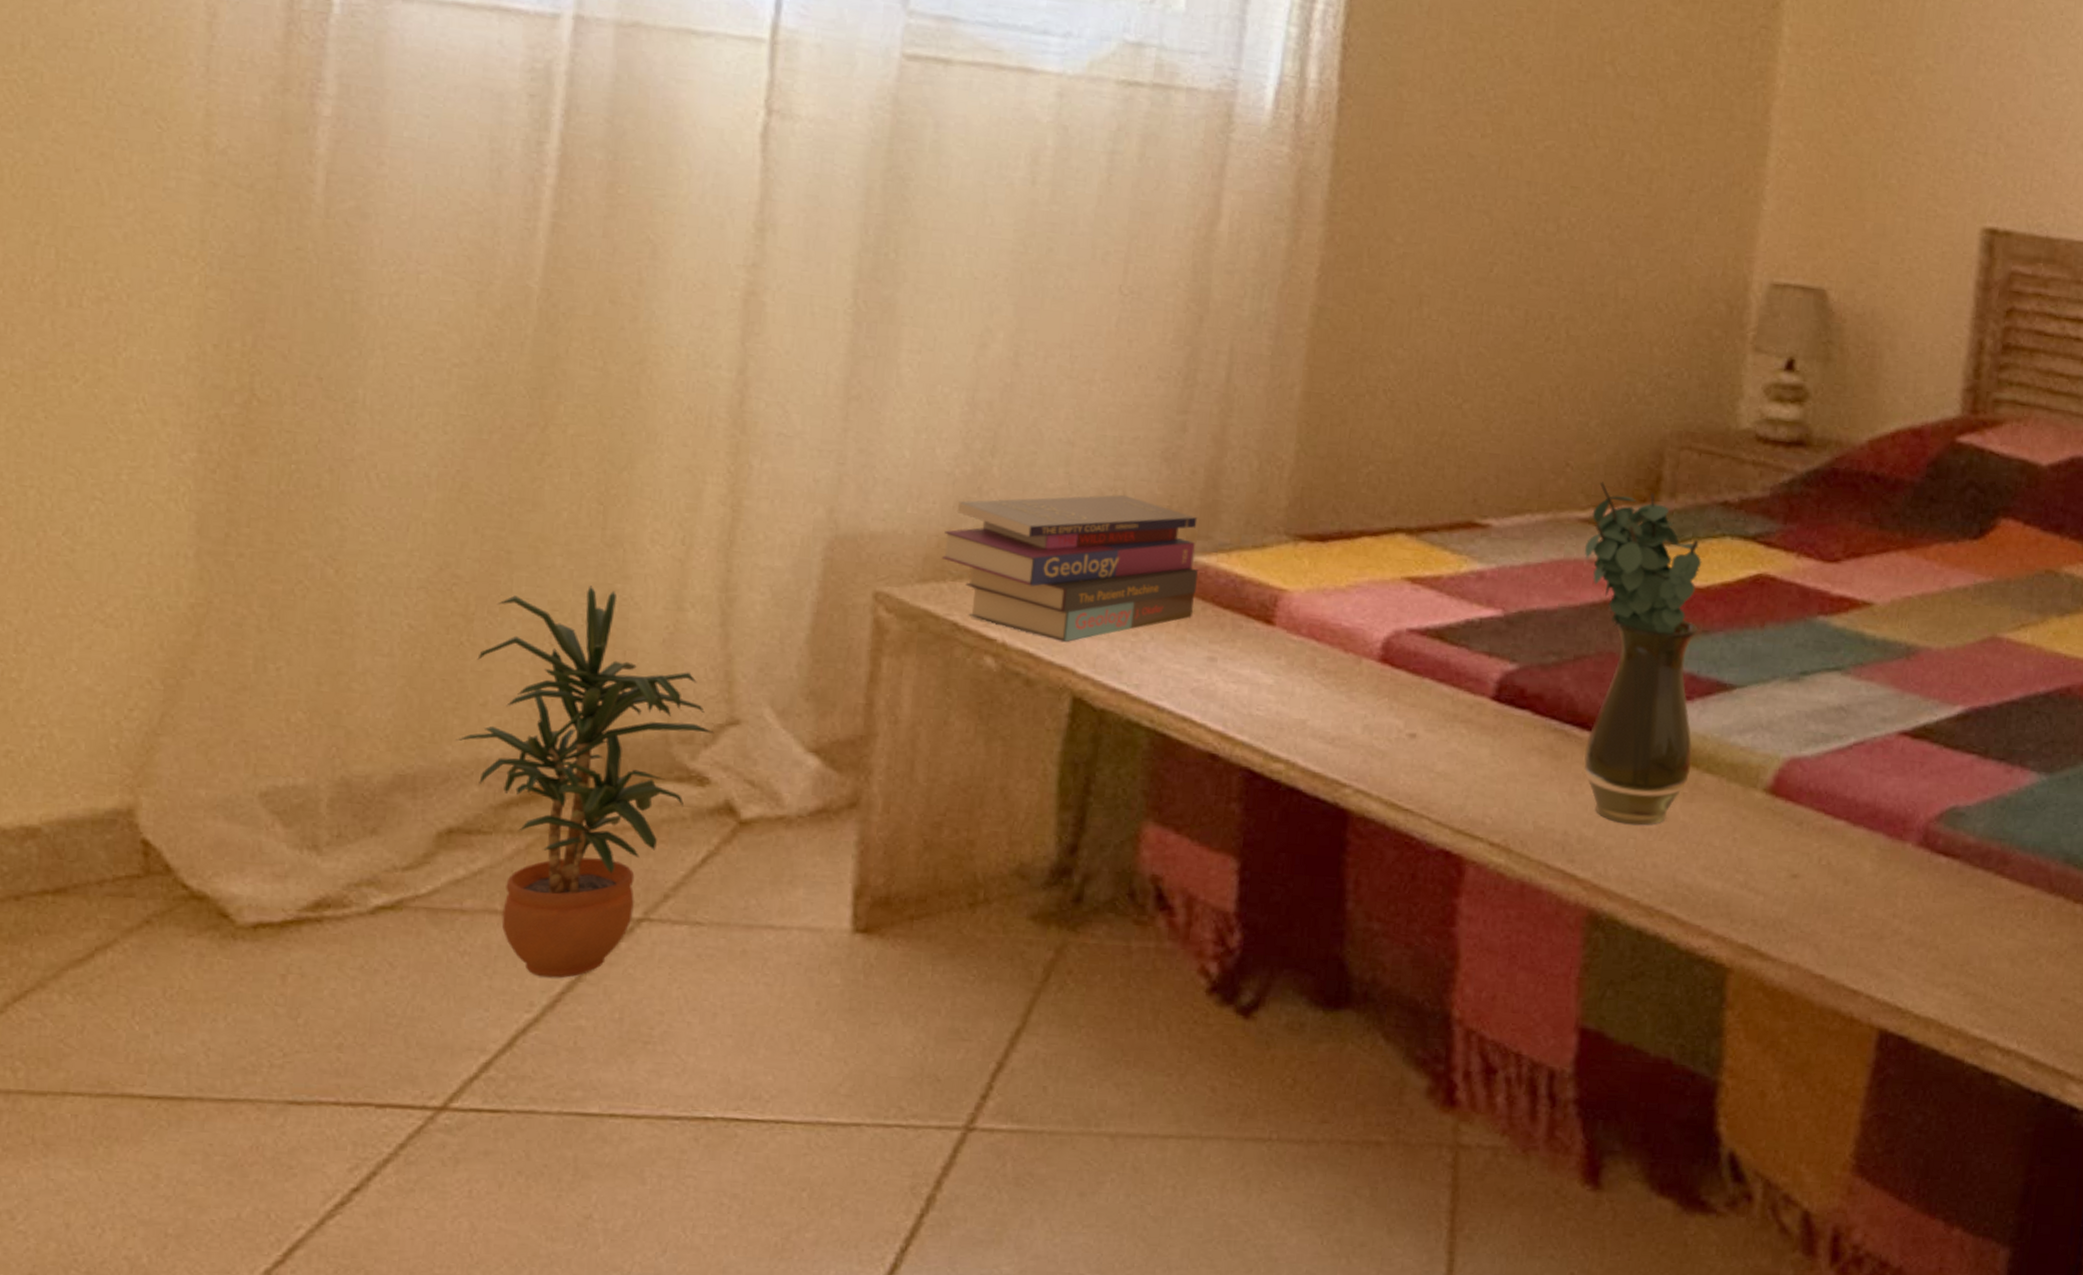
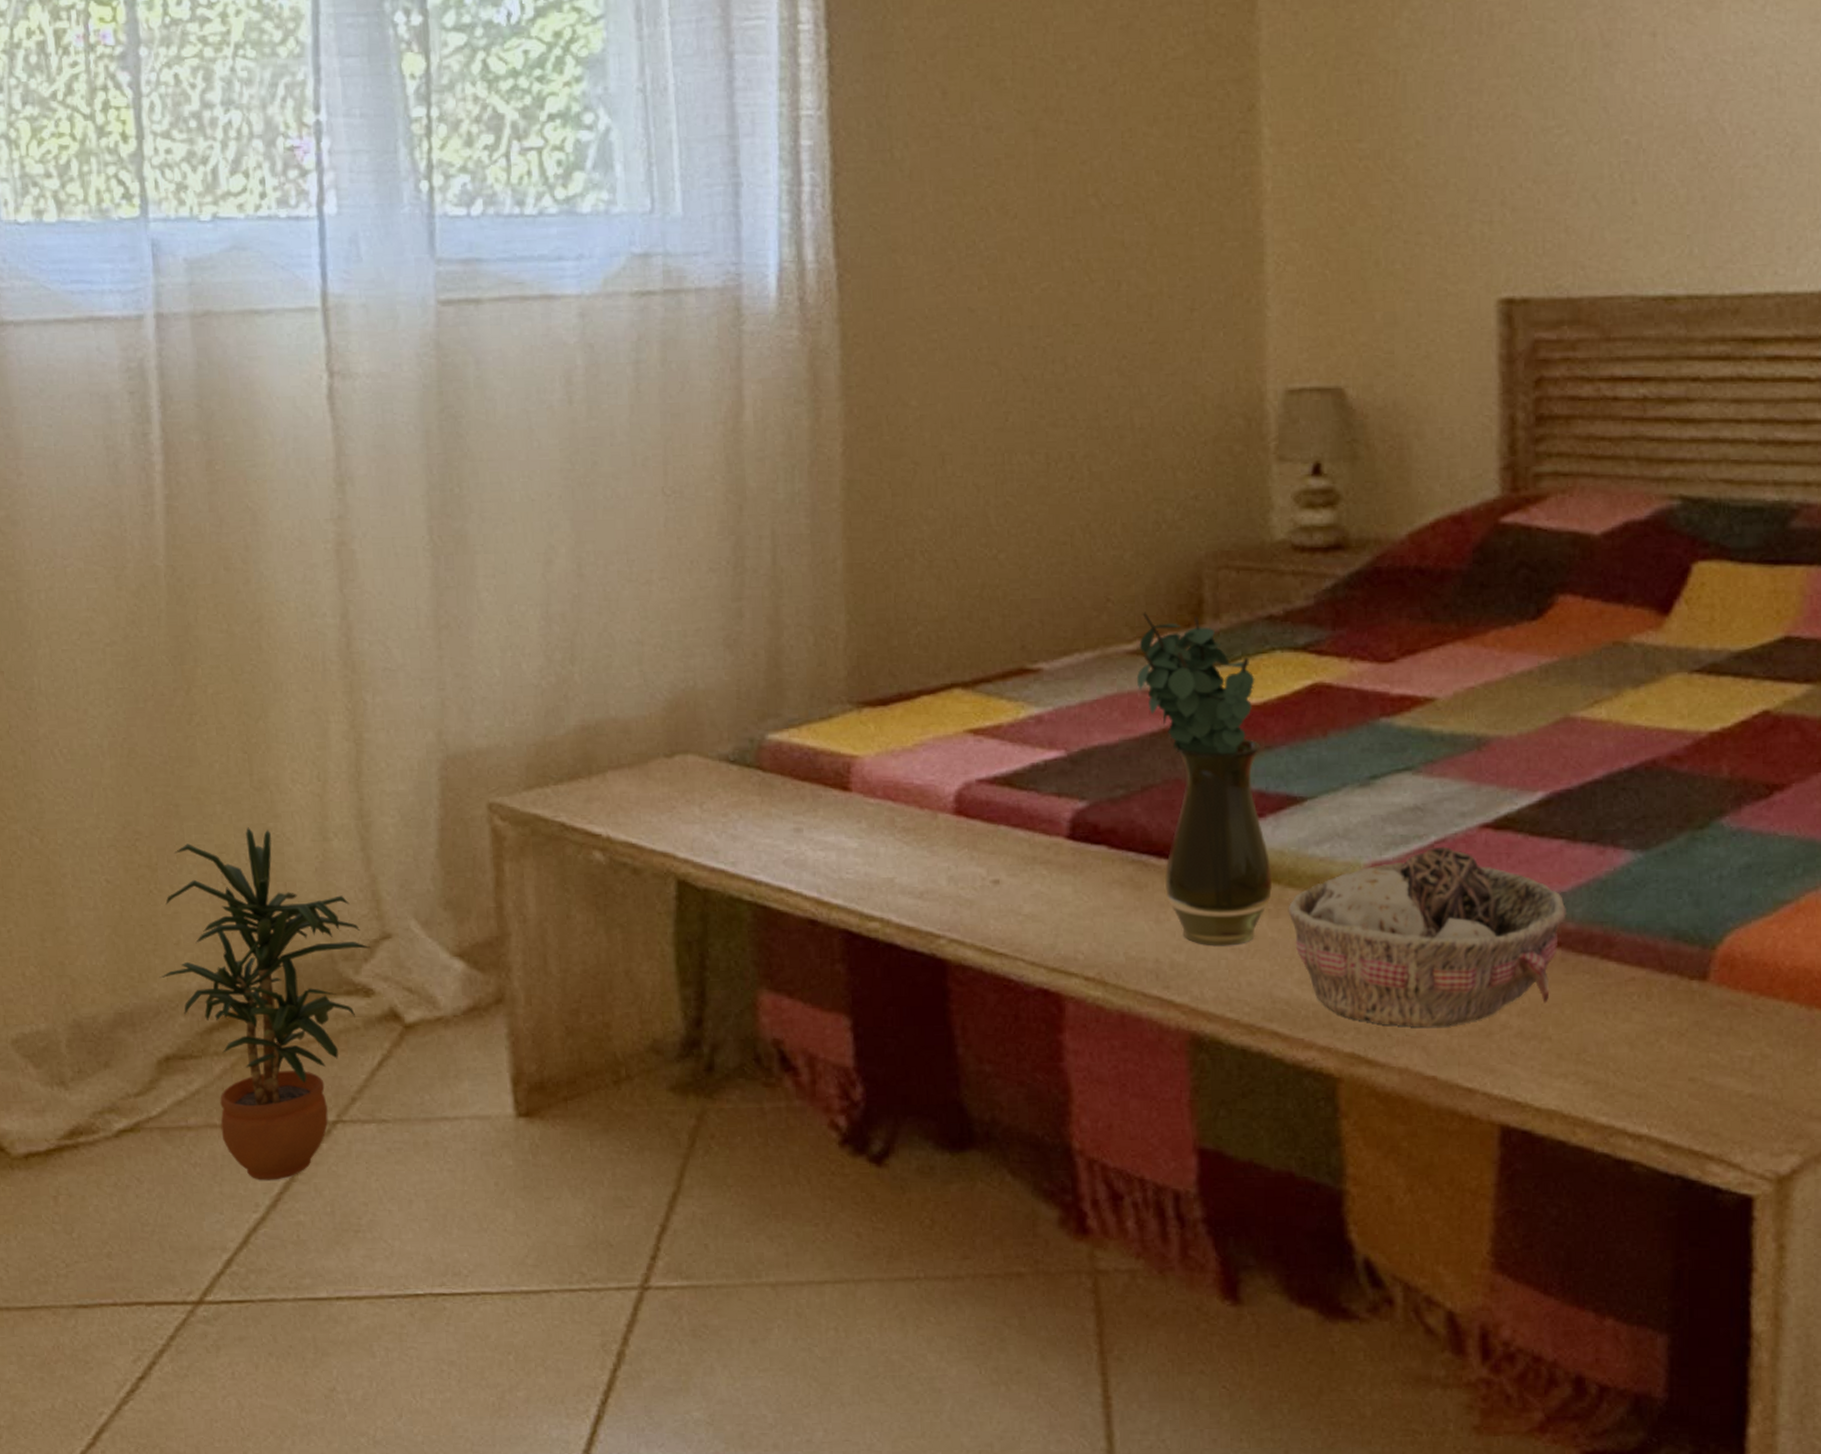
books: present [942,494,1198,642] -> none [541,684,775,829]
decorative basket: none [1702,748,1970,926] -> present [1288,846,1568,1027]

